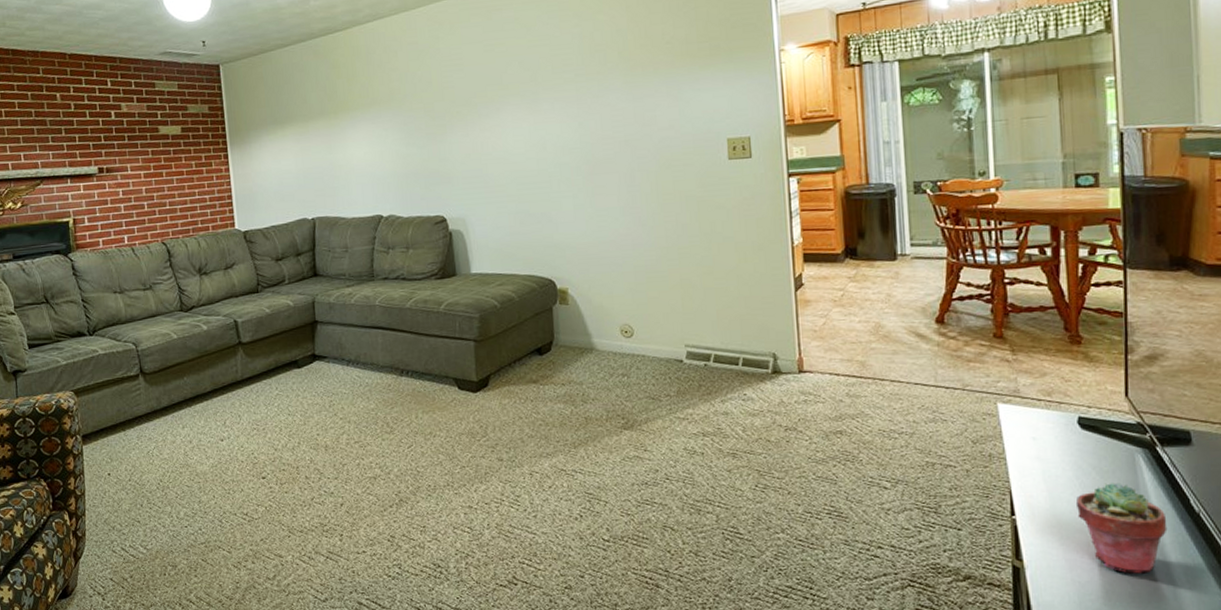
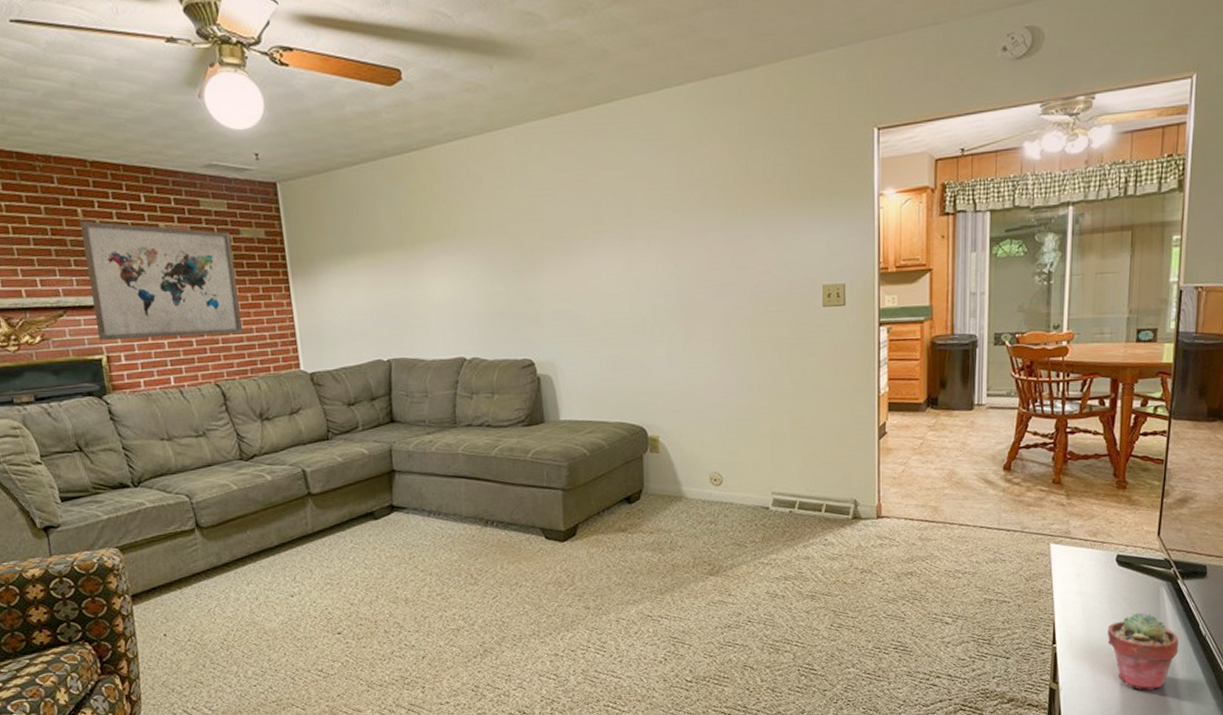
wall art: none [58,104,187,205] -> present [80,221,243,341]

